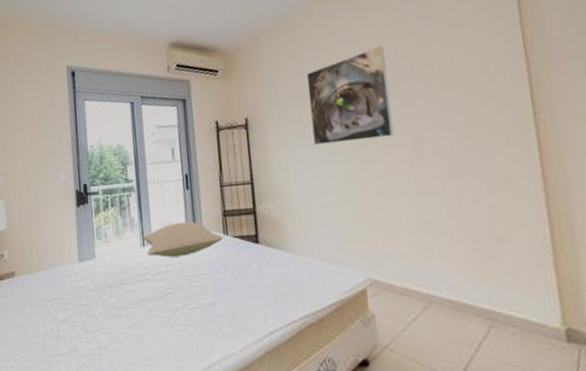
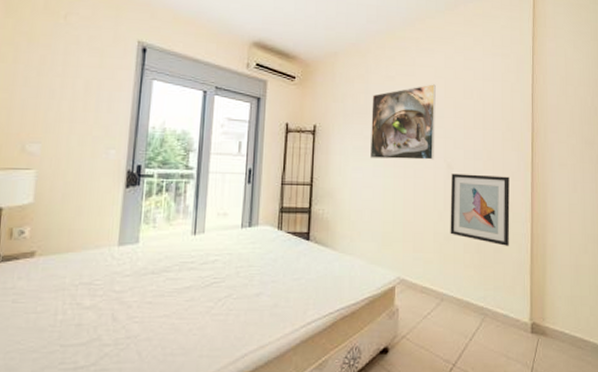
pillow: present [142,222,223,257] -> none [195,214,276,247]
wall art: none [420,143,516,232] -> present [450,173,510,246]

